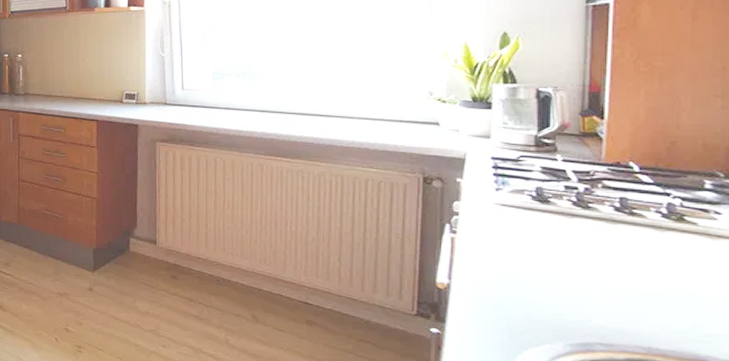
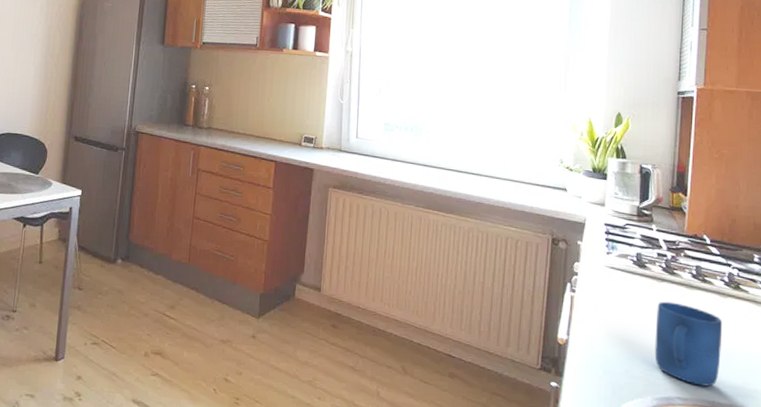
mug: none [565,238,661,331] -> present [654,301,723,387]

